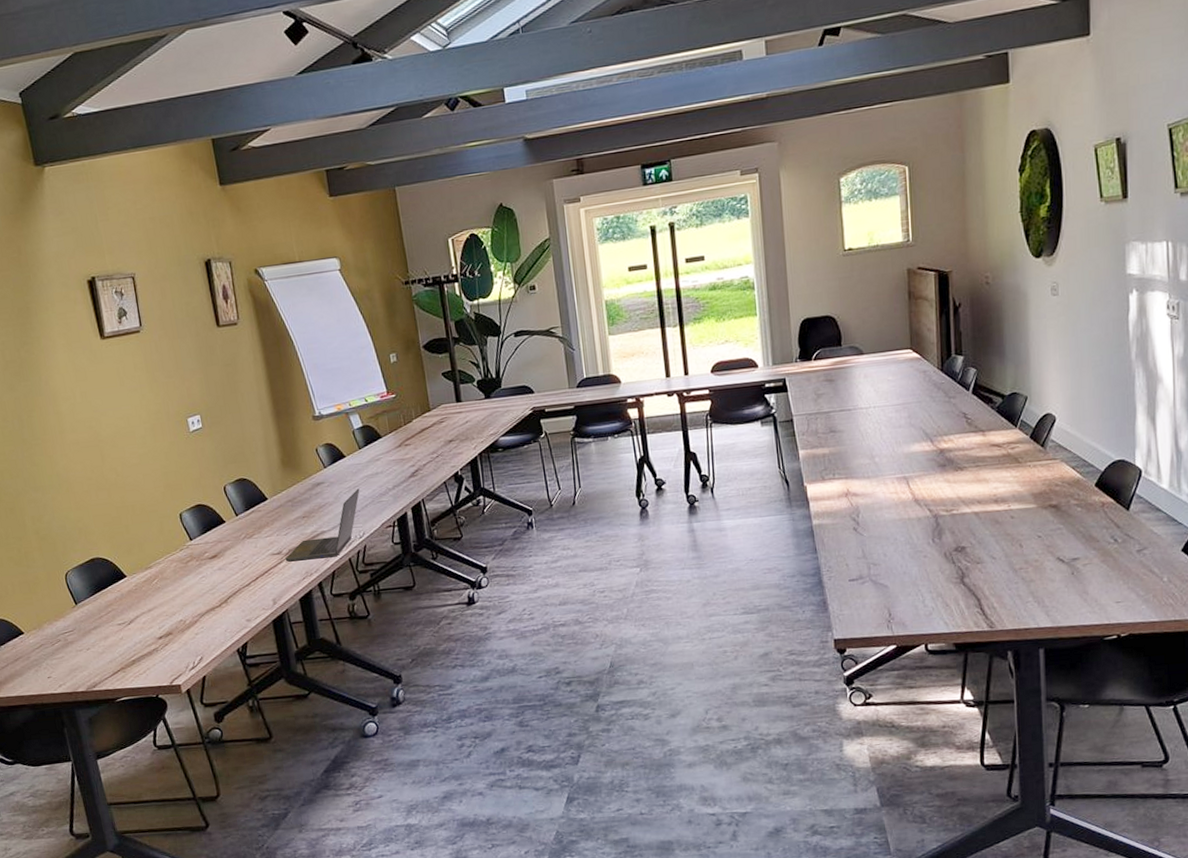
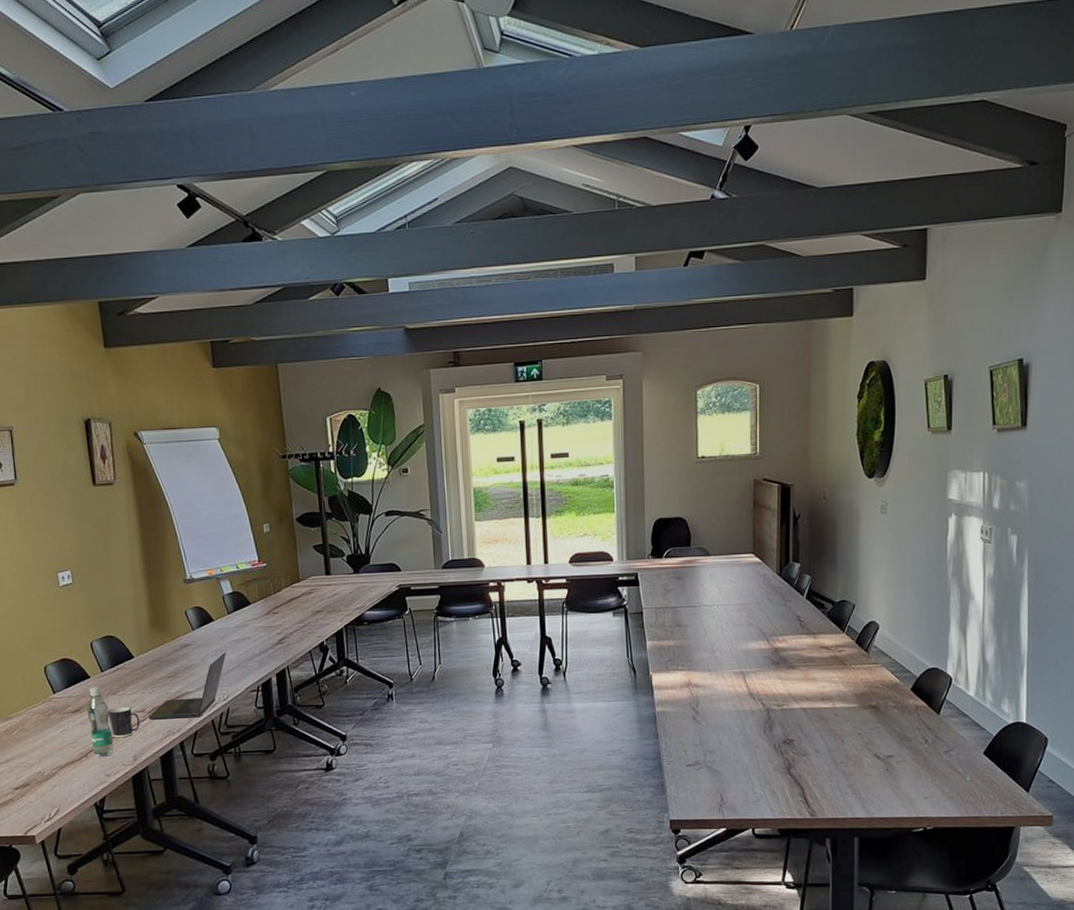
bottle: none [224,530,254,603] -> present [87,686,114,758]
mug: none [245,549,278,582] -> present [108,706,140,738]

